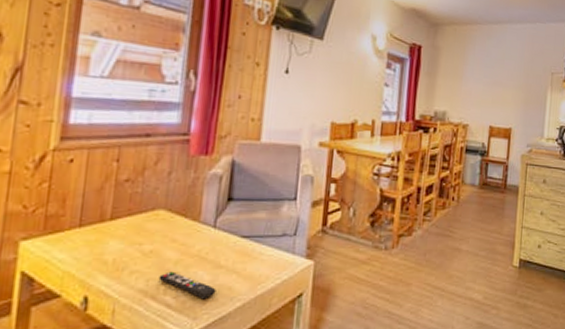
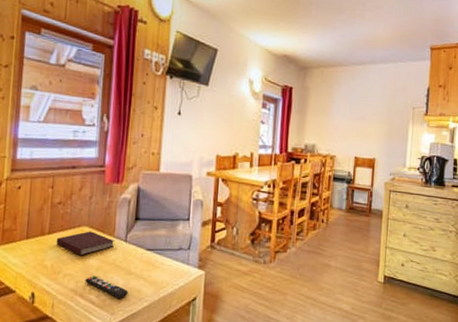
notebook: none [120,215,199,247] -> present [56,231,114,256]

